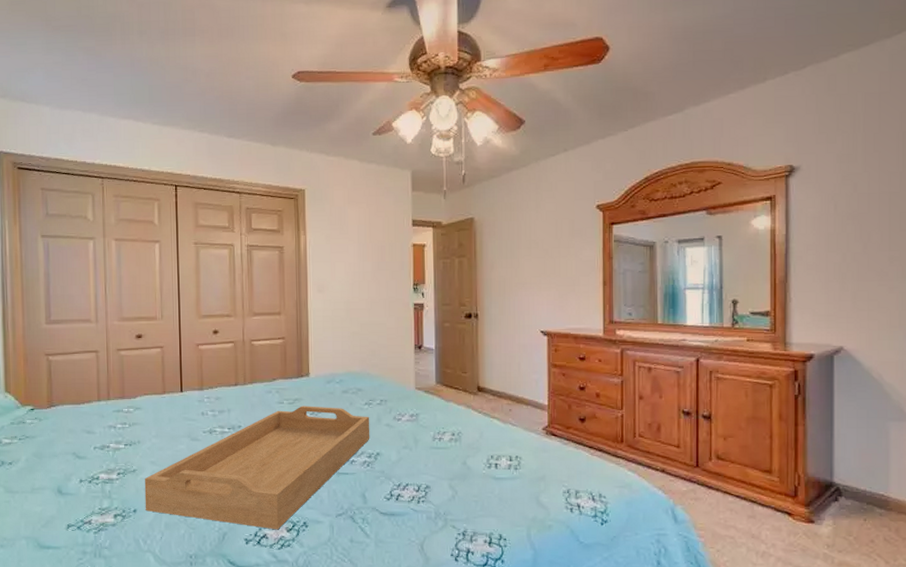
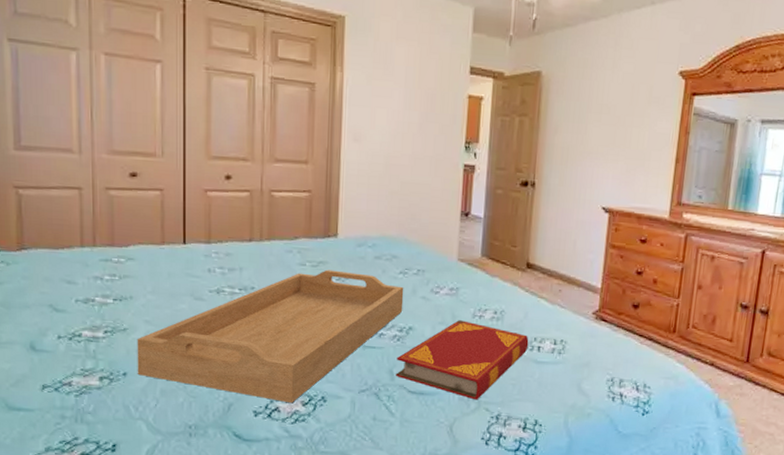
hardback book: none [368,444,486,518] -> present [396,320,529,400]

